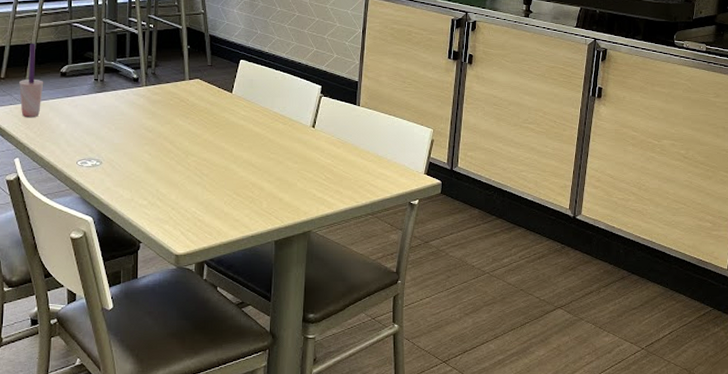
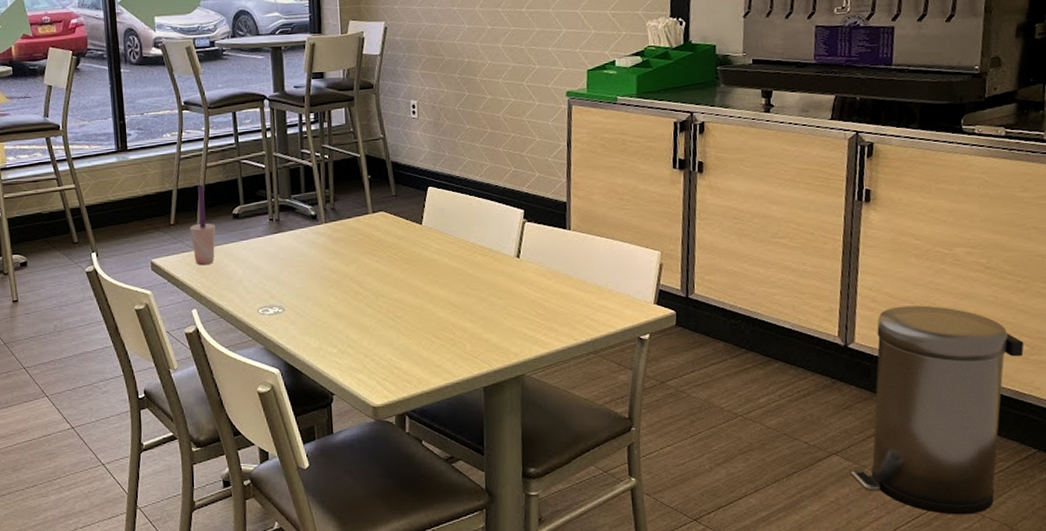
pedal bin: none [571,186,709,361] -> present [851,305,1024,515]

